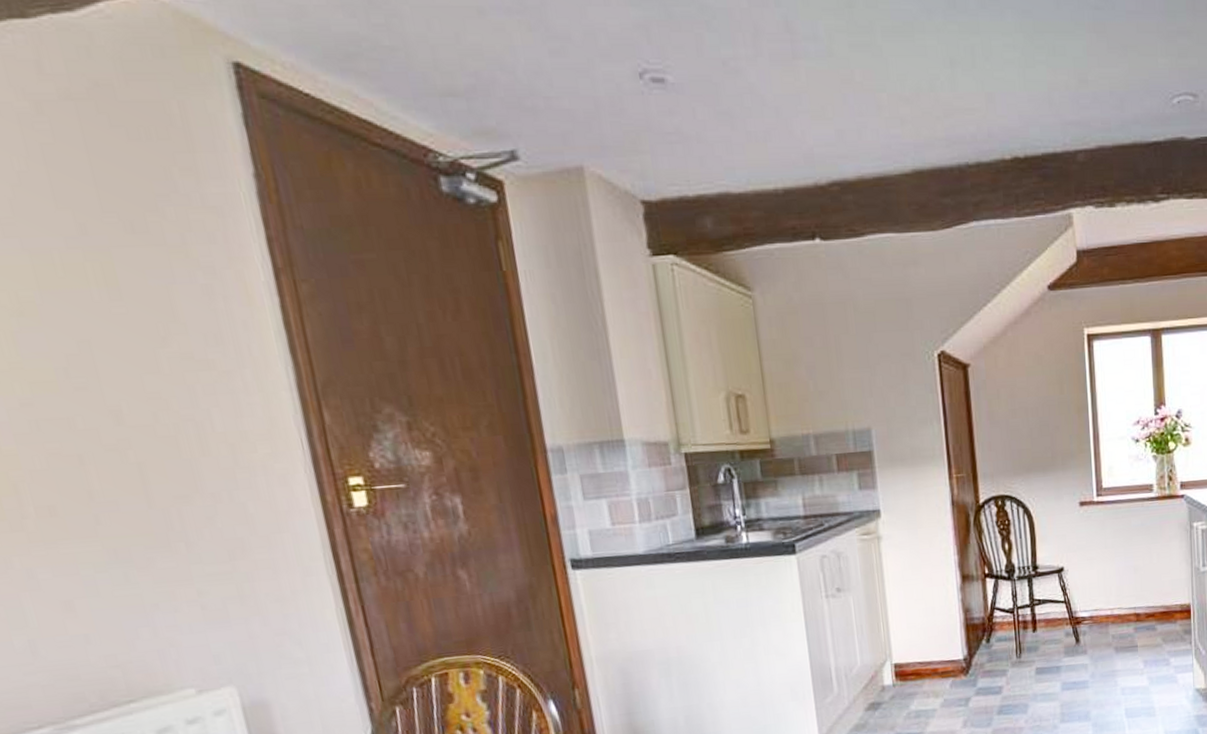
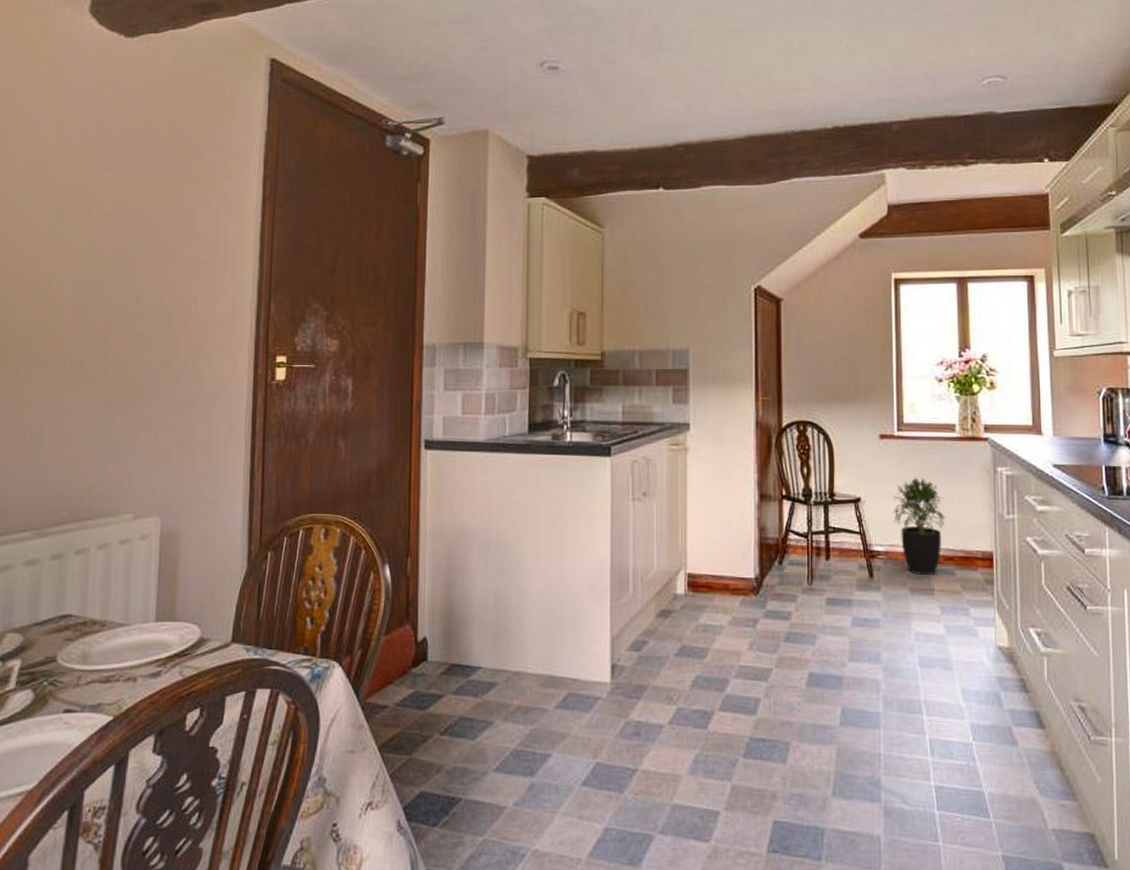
potted plant: none [1095,540,1146,634] -> present [893,477,945,575]

